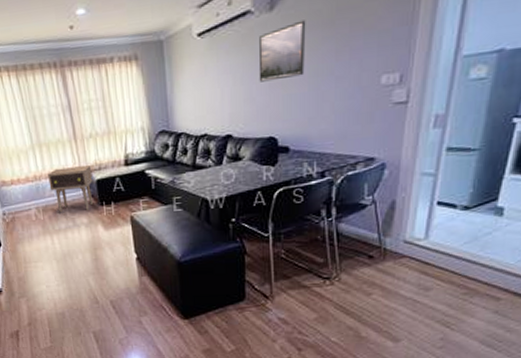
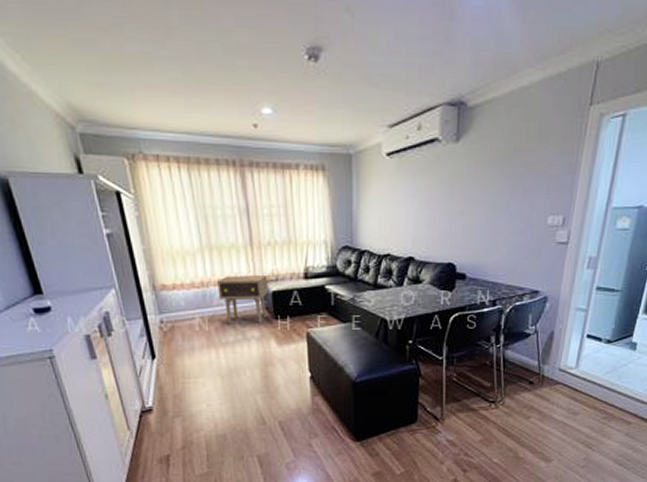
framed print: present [258,20,306,82] -> none [442,155,488,209]

